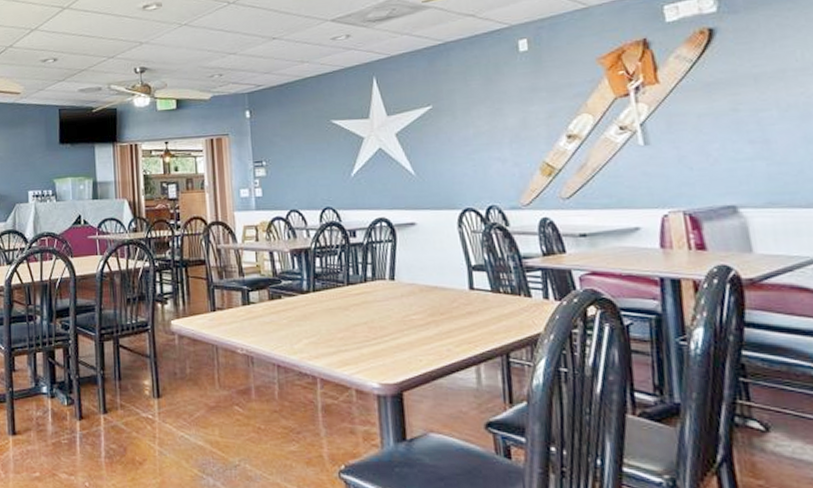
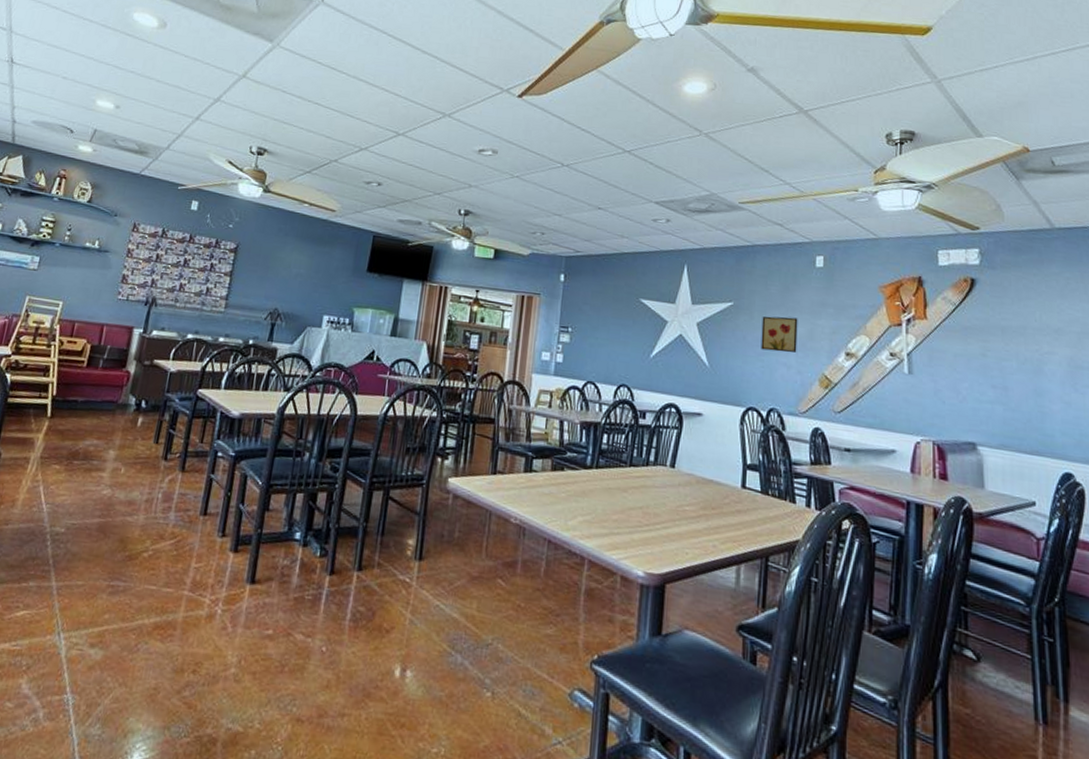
wall art: none [466,109,511,149] -> present [761,316,798,353]

